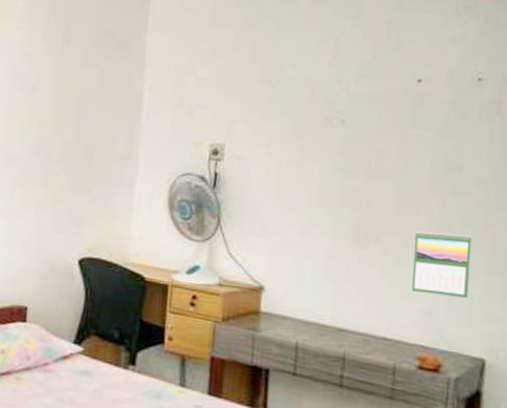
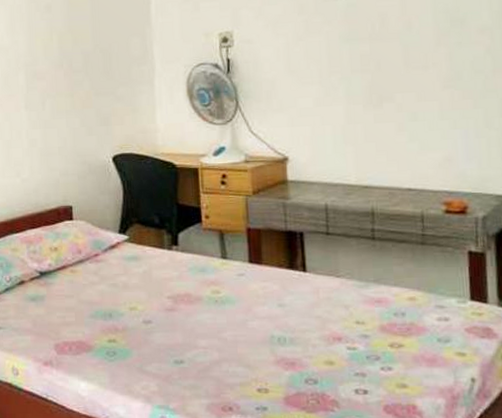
calendar: present [411,231,472,298] -> none [426,81,485,142]

